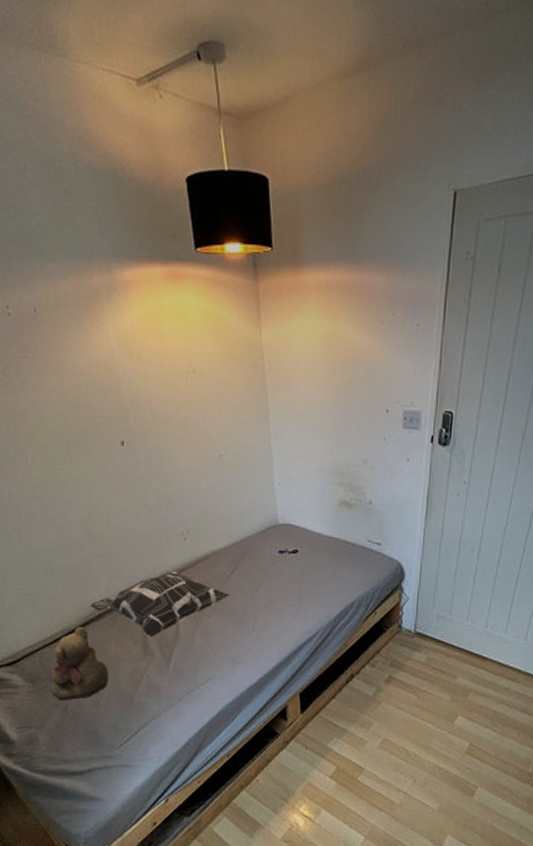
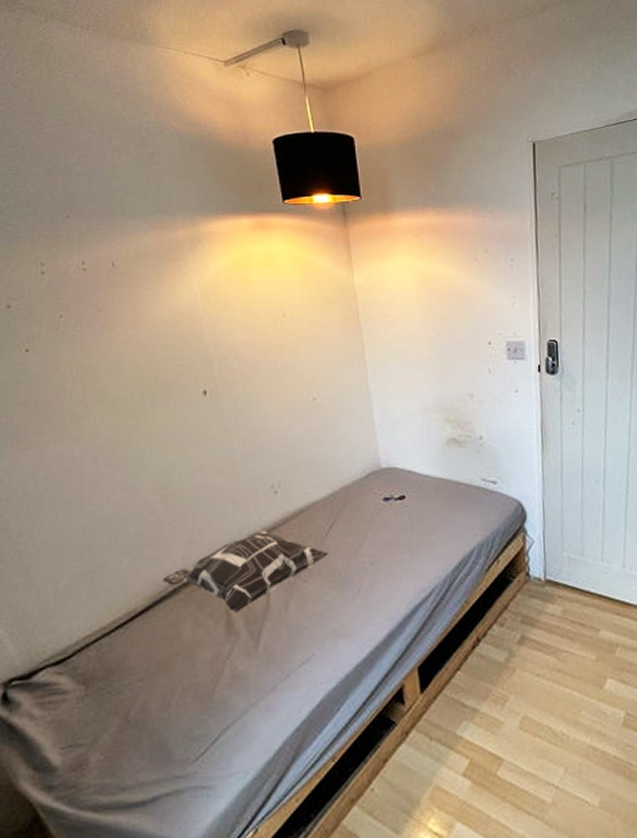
teddy bear: present [50,627,108,701] -> none [107,607,182,705]

